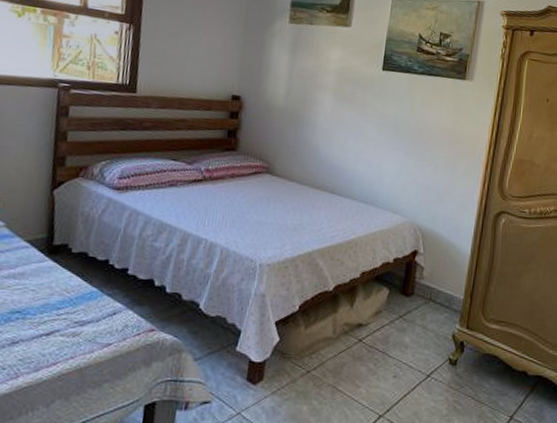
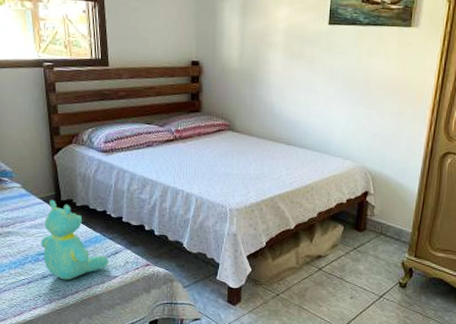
teddy bear: none [17,243,103,348] -> present [41,199,109,280]

